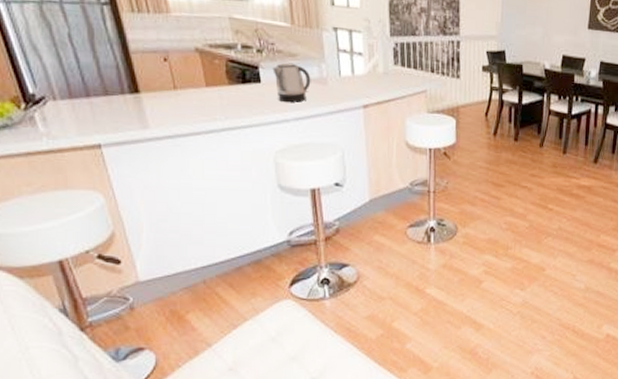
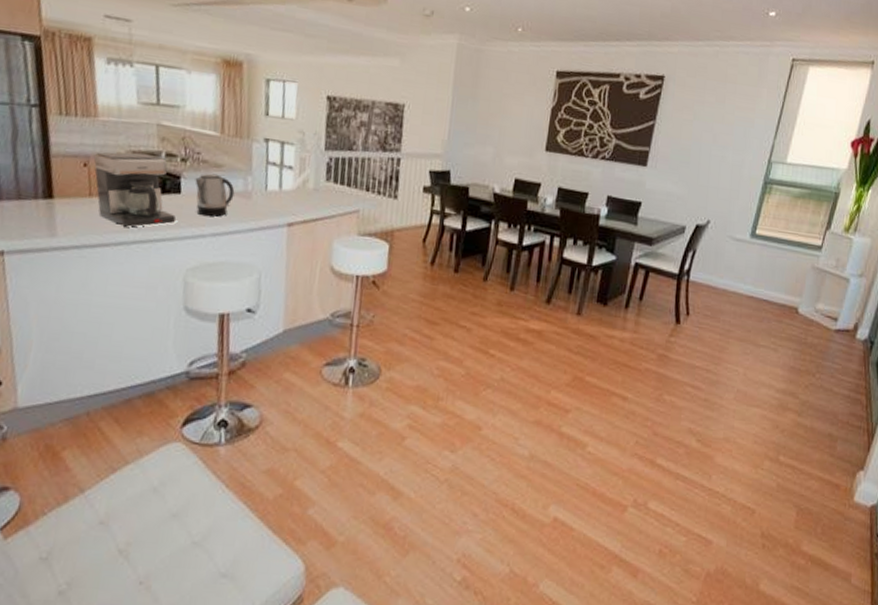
coffee maker: none [172,45,260,116] -> present [93,152,176,228]

